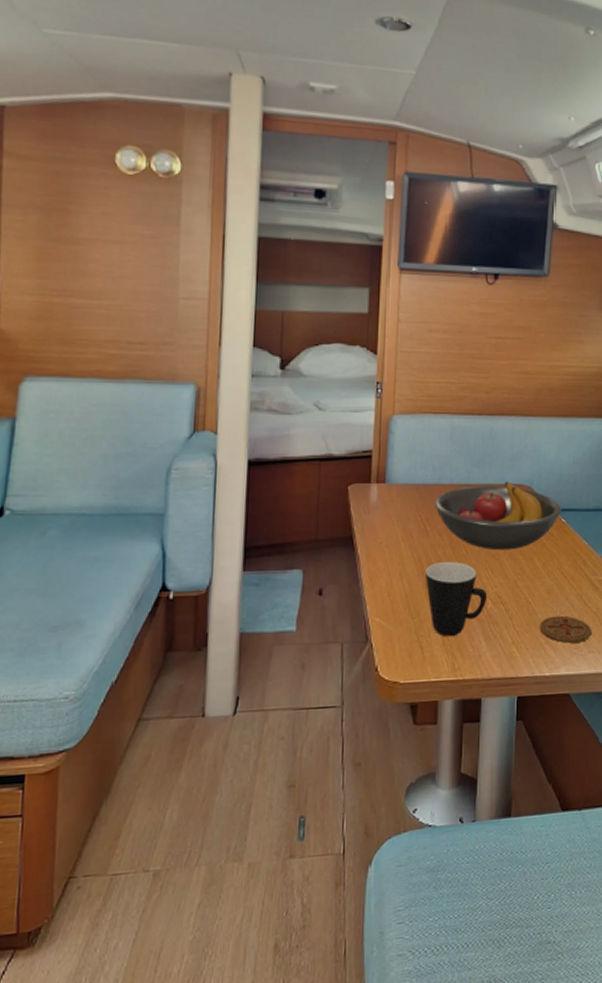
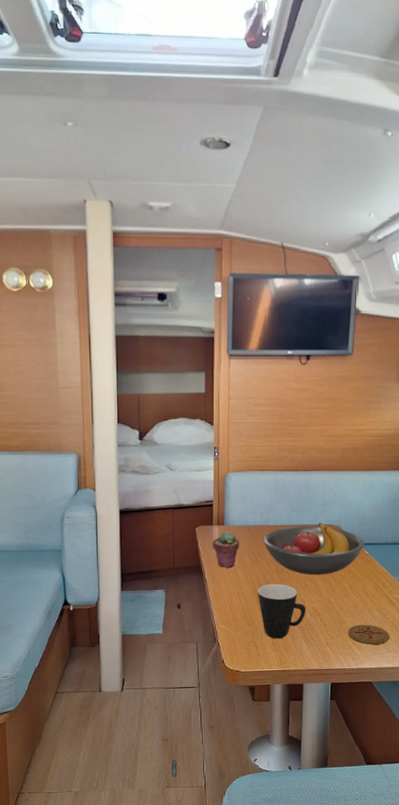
potted succulent: none [368,491,405,540] -> present [212,531,240,568]

